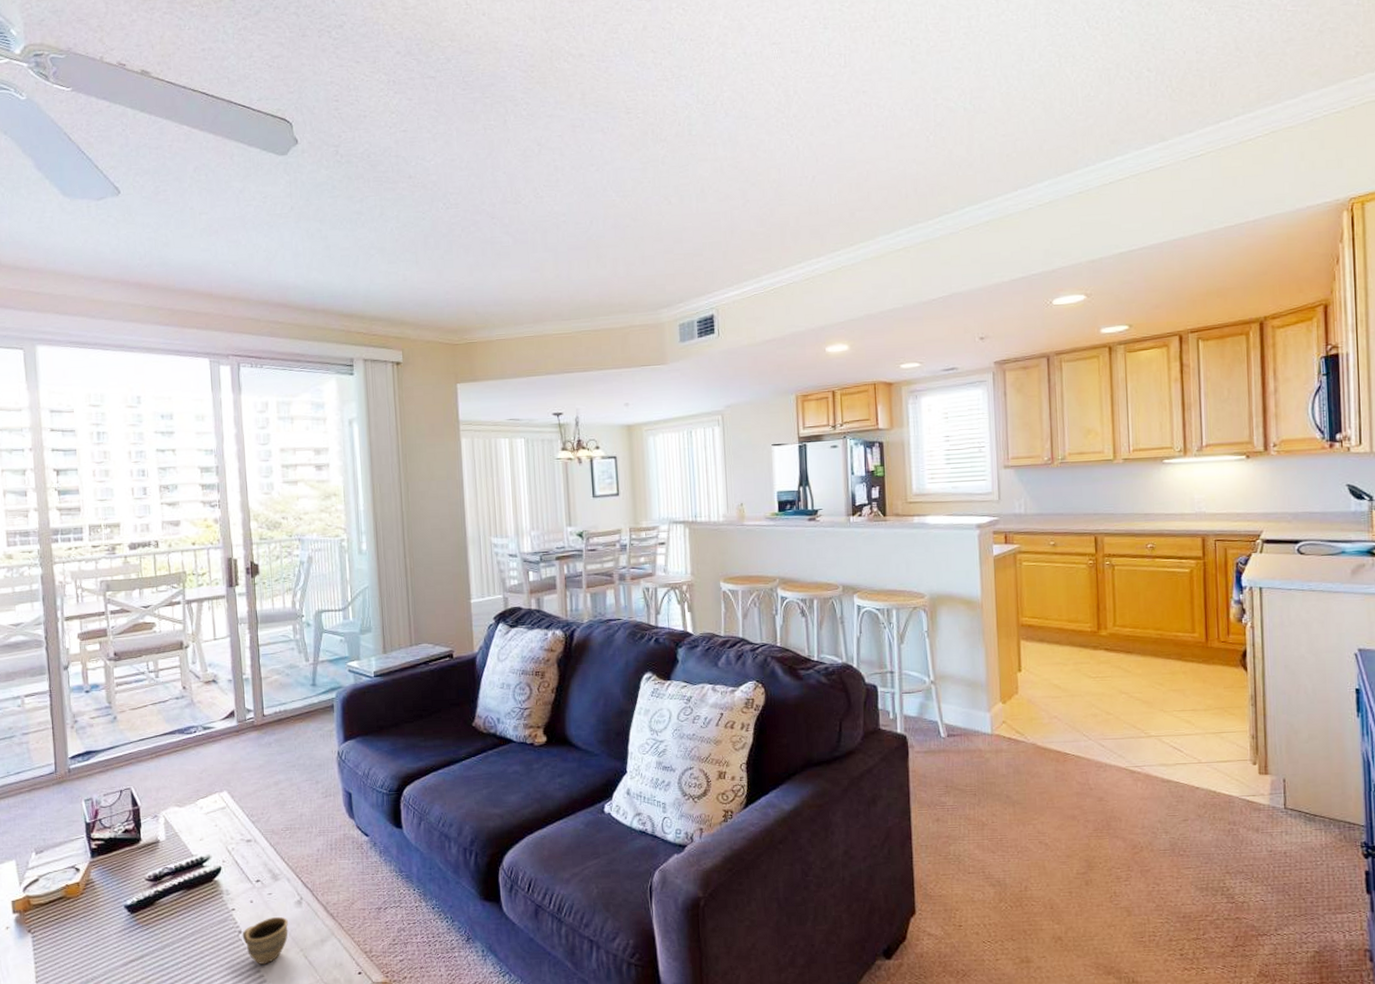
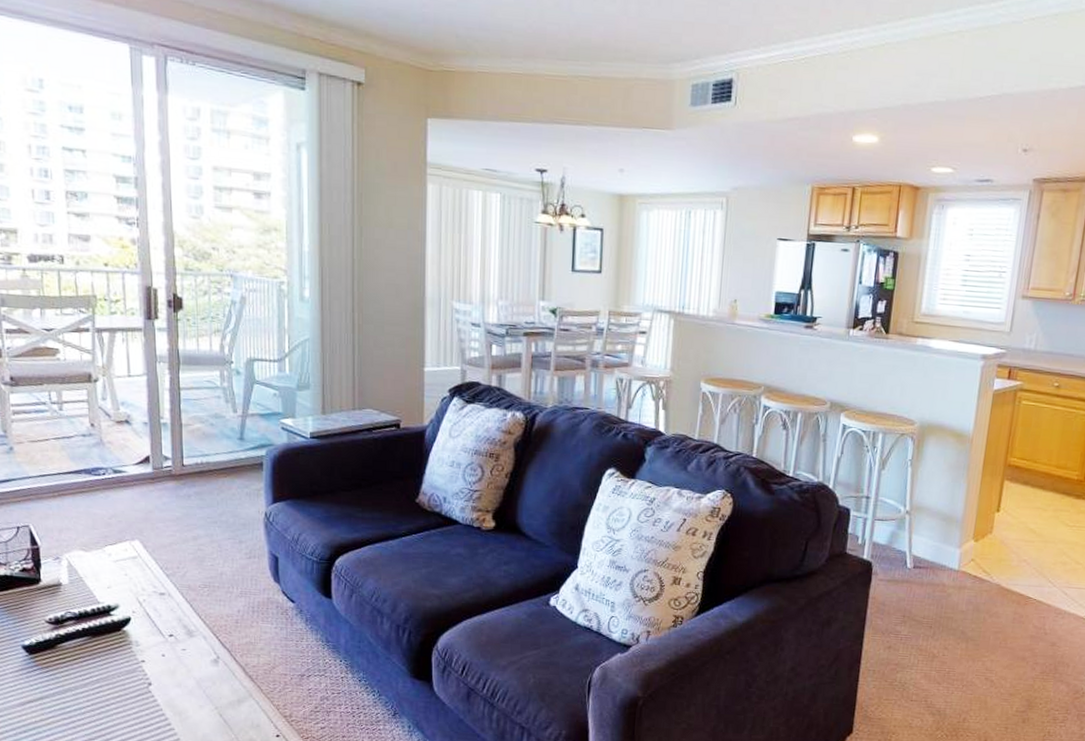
cup: present [242,916,289,964] -> none [152,672,203,718]

